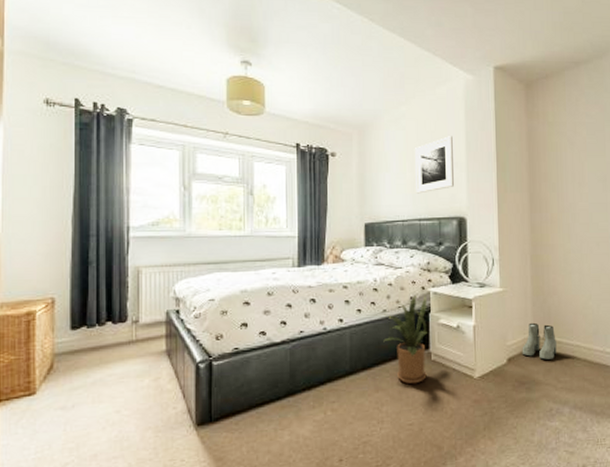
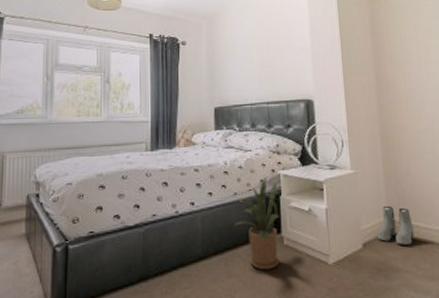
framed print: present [415,136,454,194] -> none [261,22,300,78]

